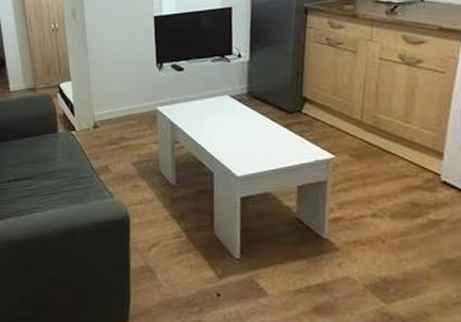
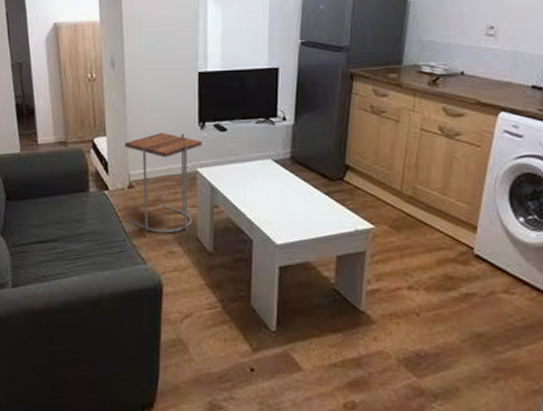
side table: none [88,74,161,169] -> present [125,132,203,234]

